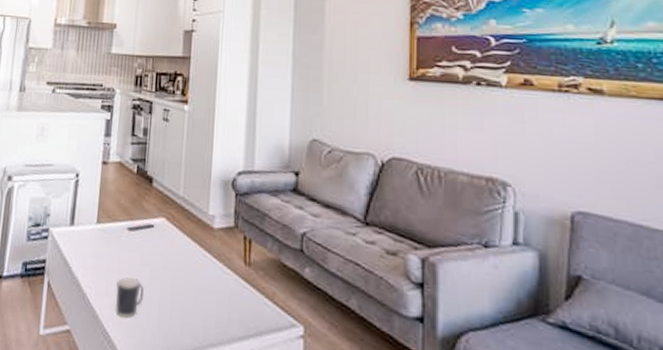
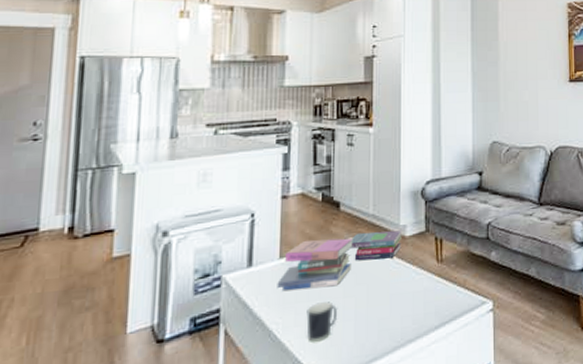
books: none [93,210,163,265] -> present [277,238,353,290]
books: none [161,213,210,249] -> present [351,230,402,261]

